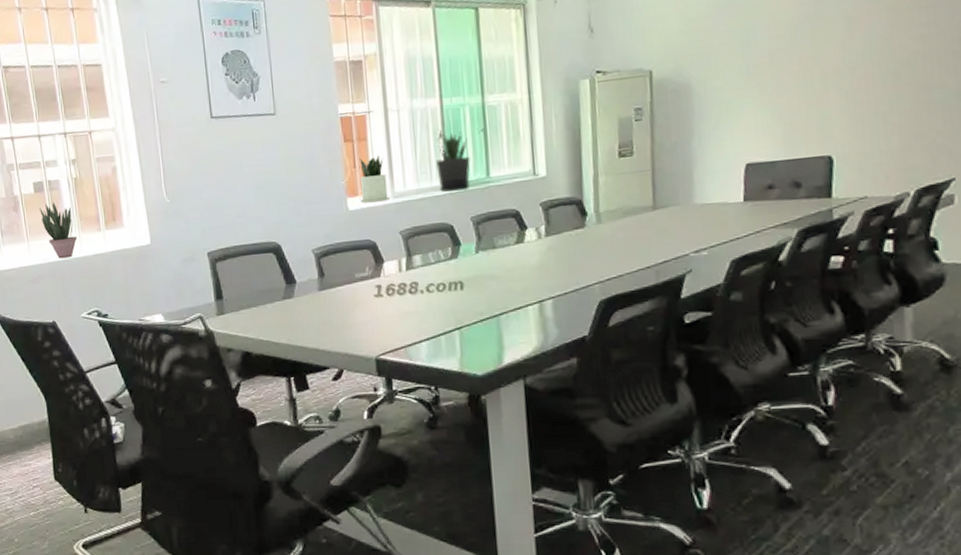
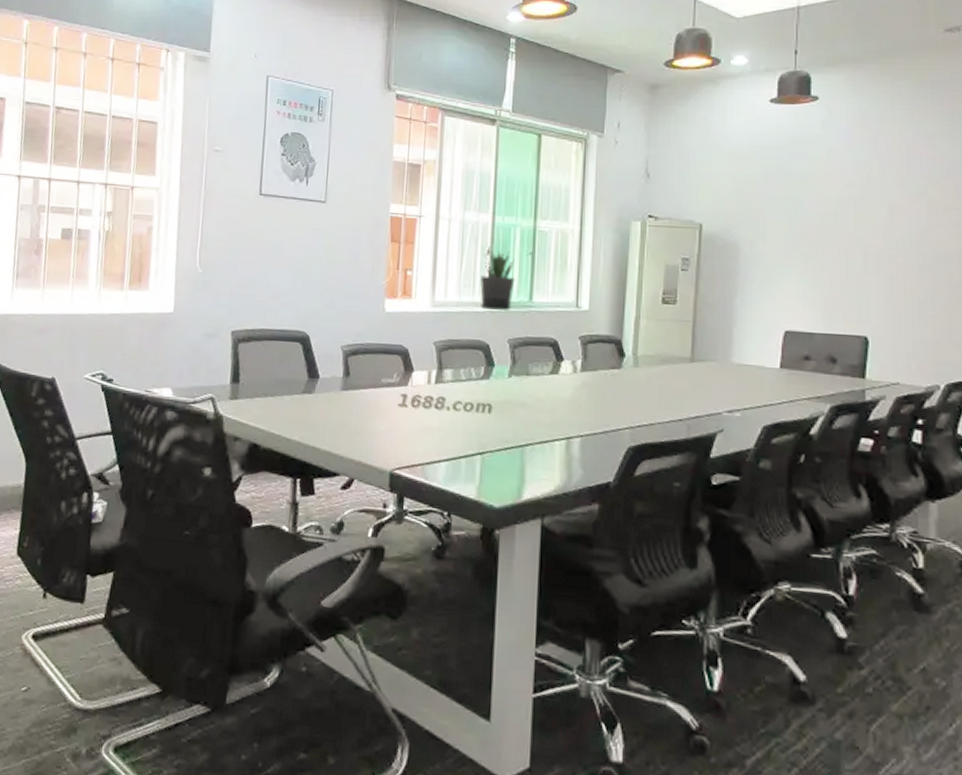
potted plant: present [39,202,78,259] -> none [62,252,97,313]
planter: present [359,155,390,204] -> none [398,260,429,309]

